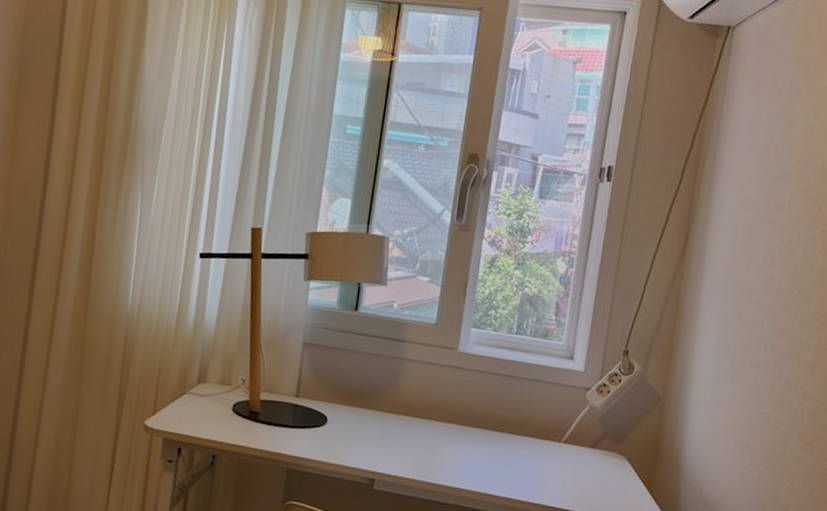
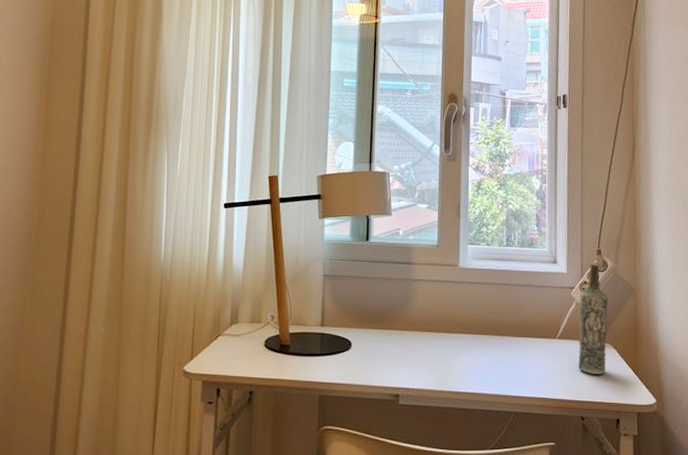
bottle: none [583,363,629,487] -> present [578,263,608,374]

